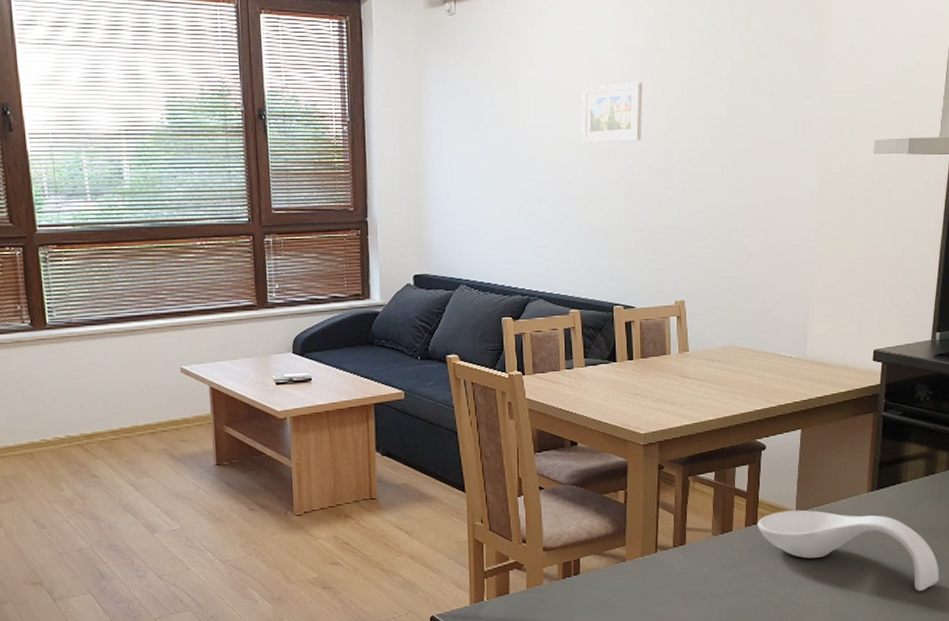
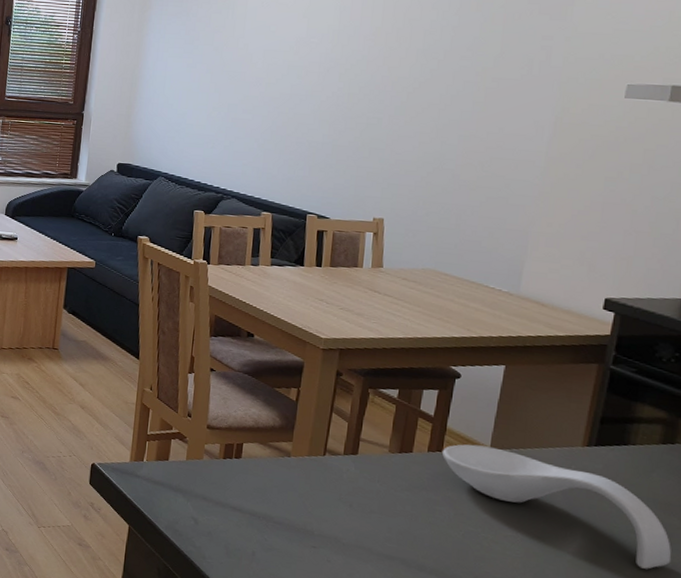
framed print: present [581,82,643,143] -> none [293,12,362,66]

